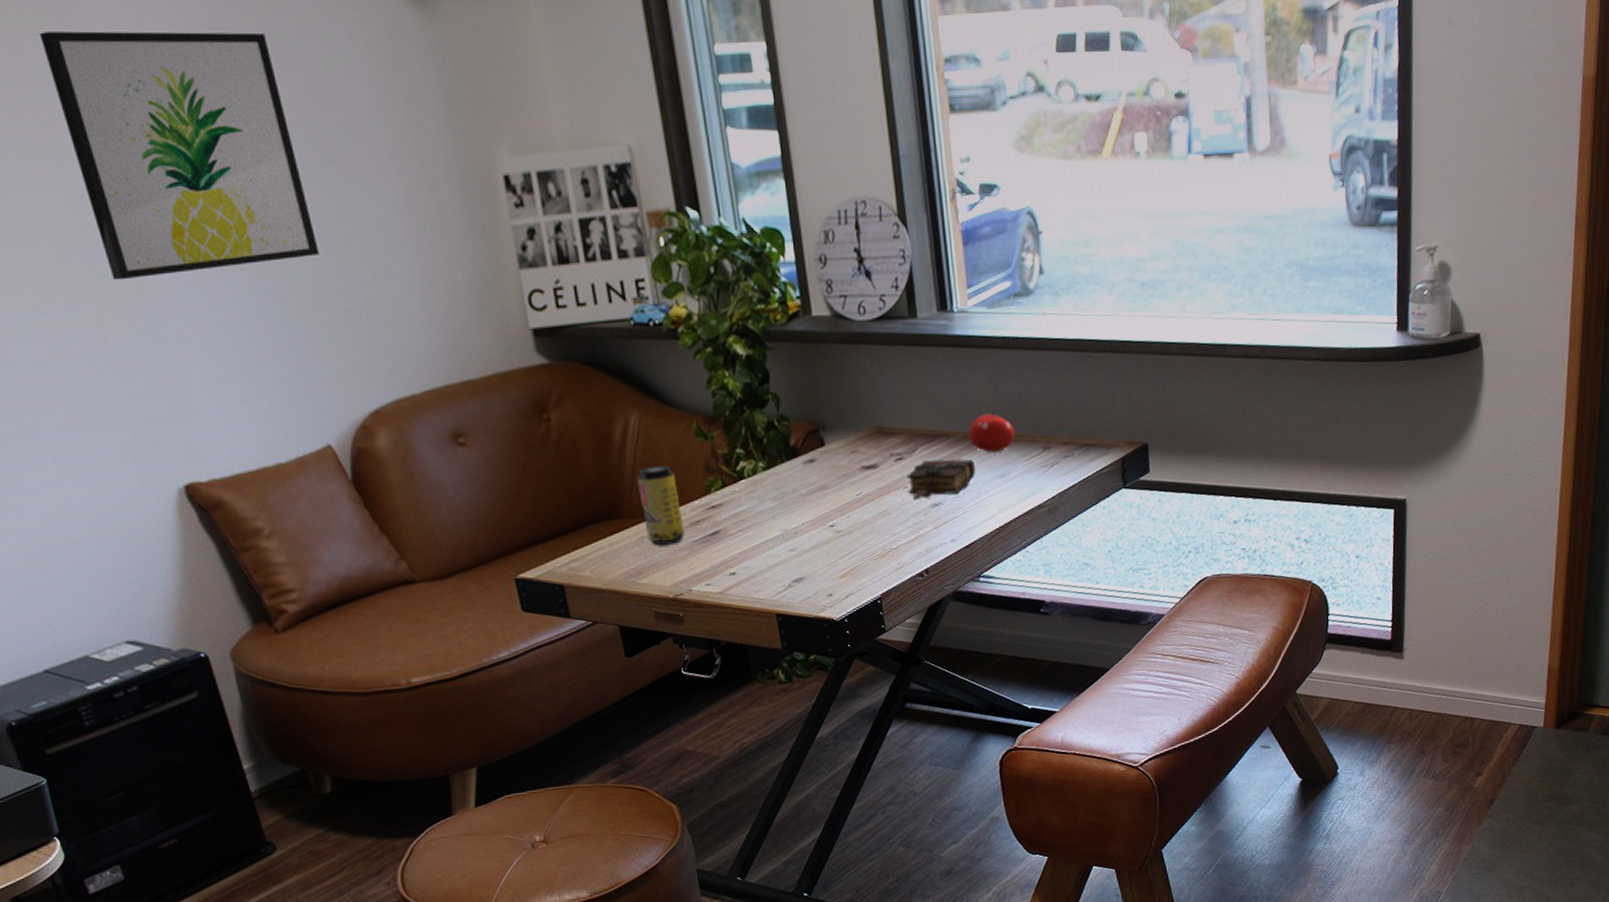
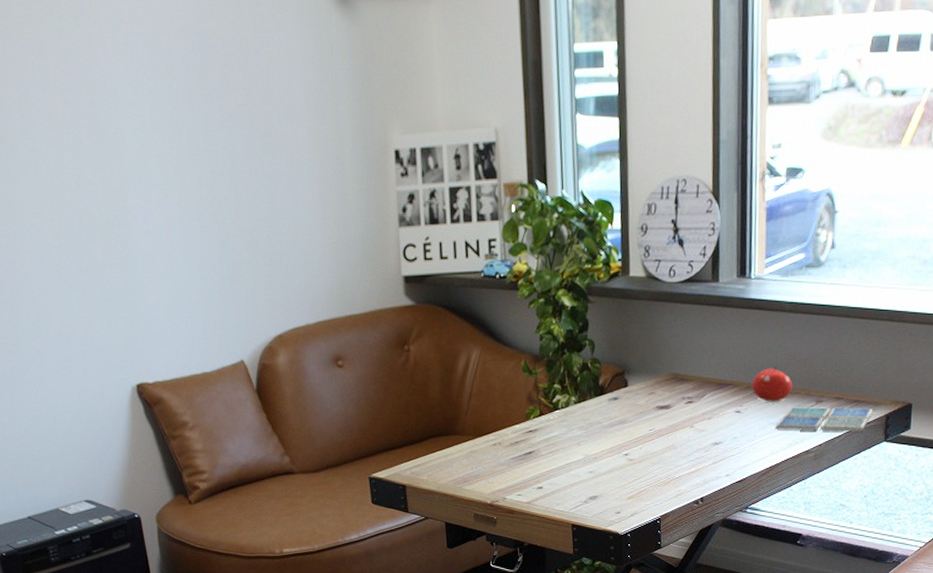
wall art: present [39,31,319,280] -> none [70,31,250,224]
beverage can: present [637,465,685,545] -> none [472,393,505,459]
book: present [907,459,975,500] -> none [694,405,754,438]
drink coaster: none [1001,453,1107,484] -> present [776,407,873,432]

